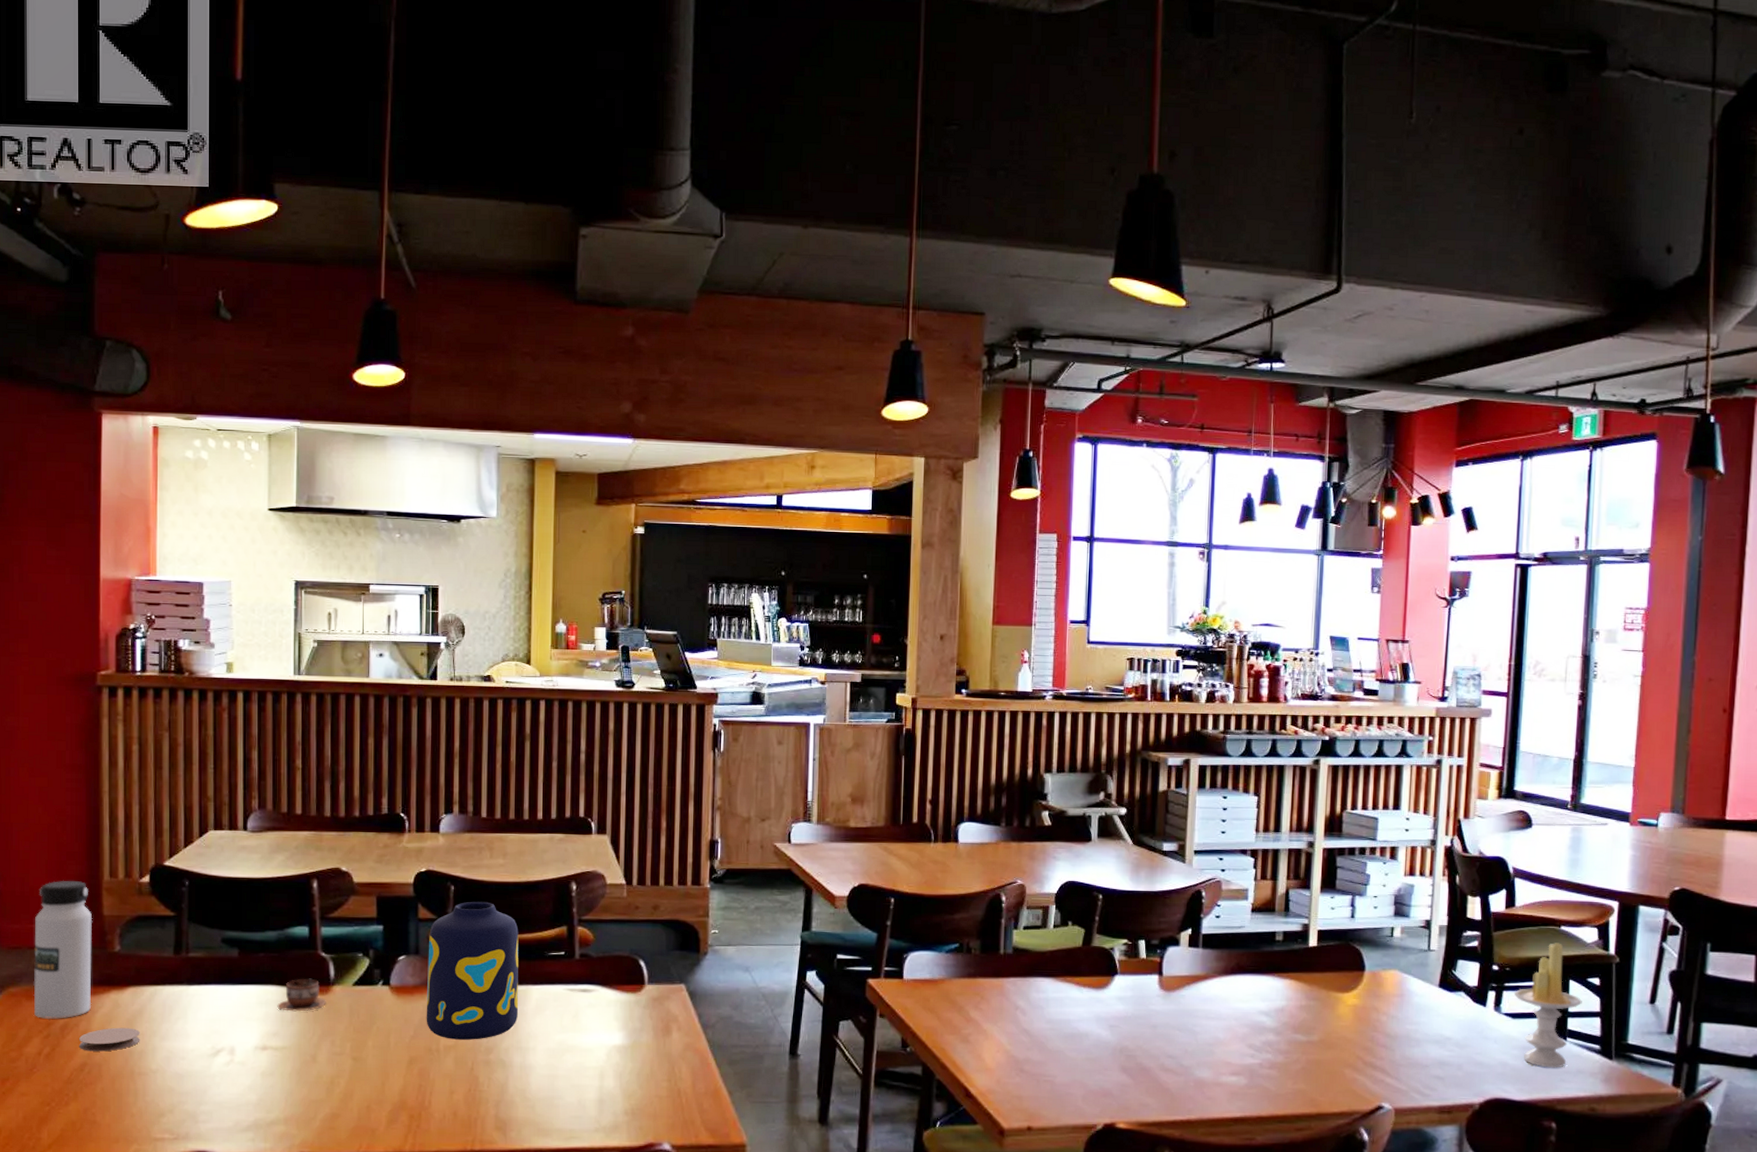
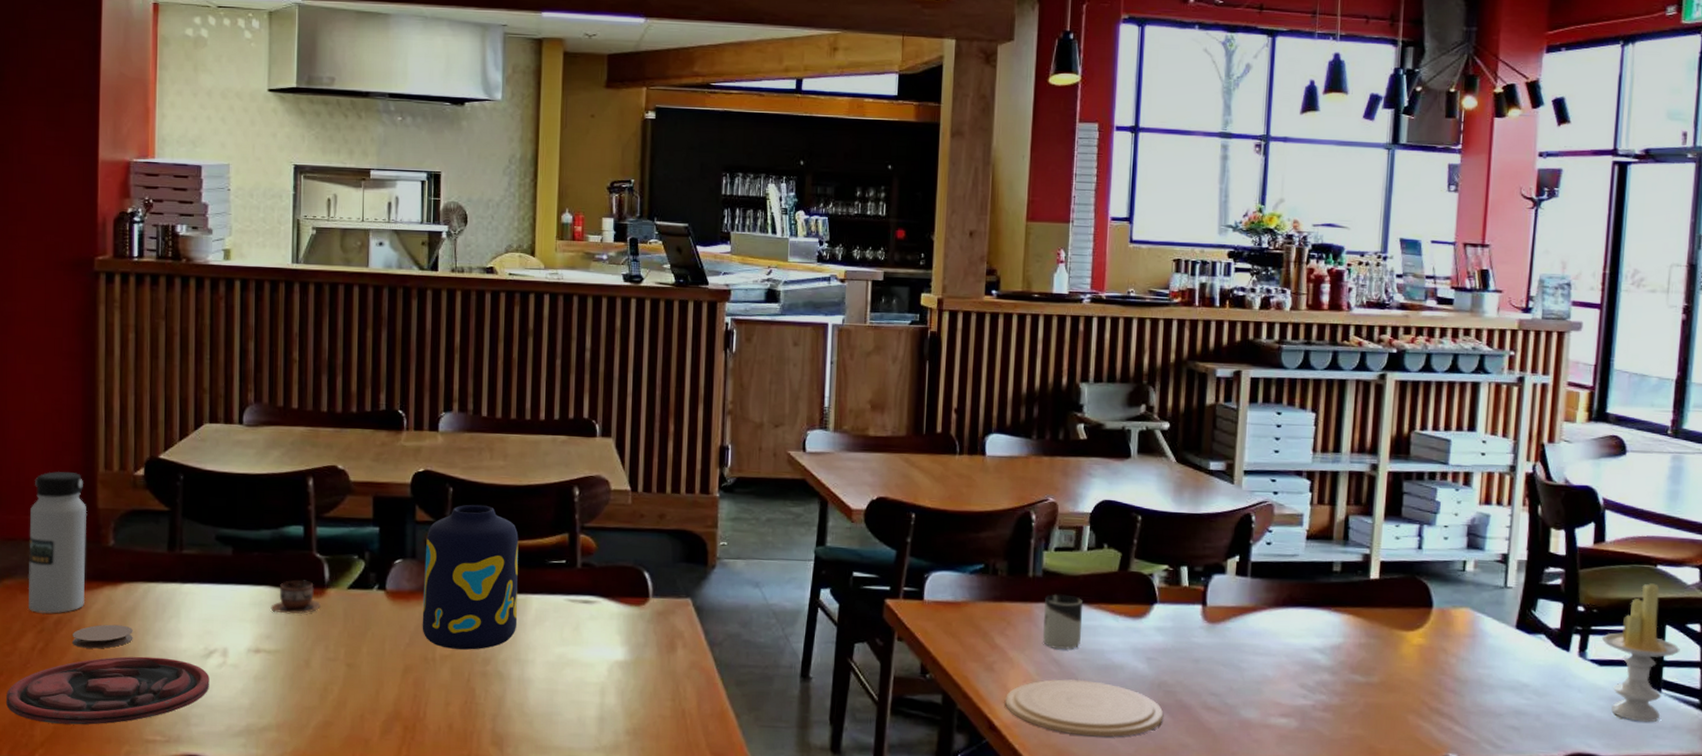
plate: none [13,1057,217,1126] -> present [6,656,209,725]
plate: none [980,1047,1126,1100] -> present [1005,679,1164,737]
cup: none [1014,969,1051,1021] -> present [1043,594,1083,650]

